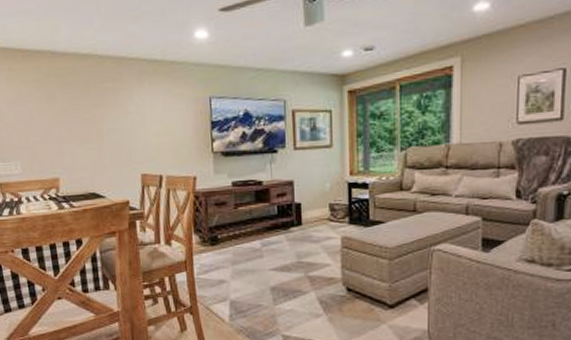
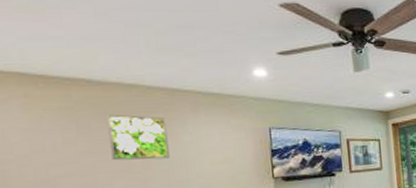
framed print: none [68,85,119,130] -> present [107,114,170,161]

